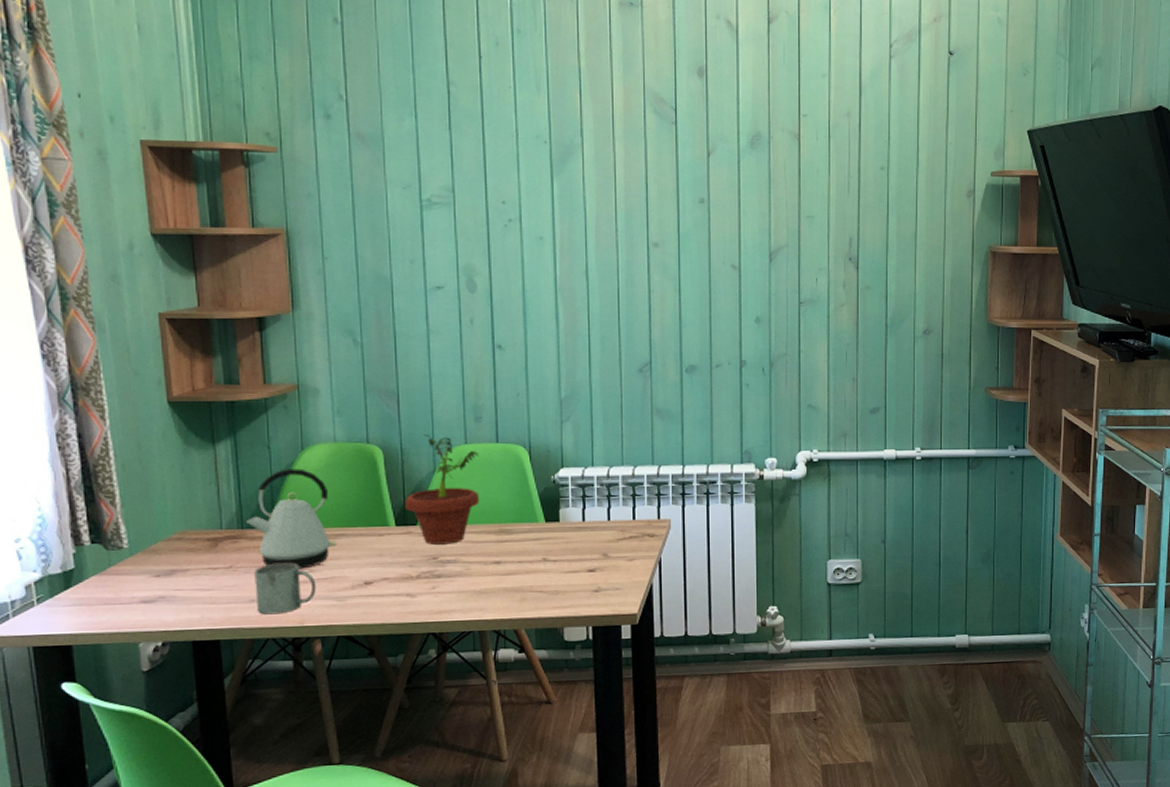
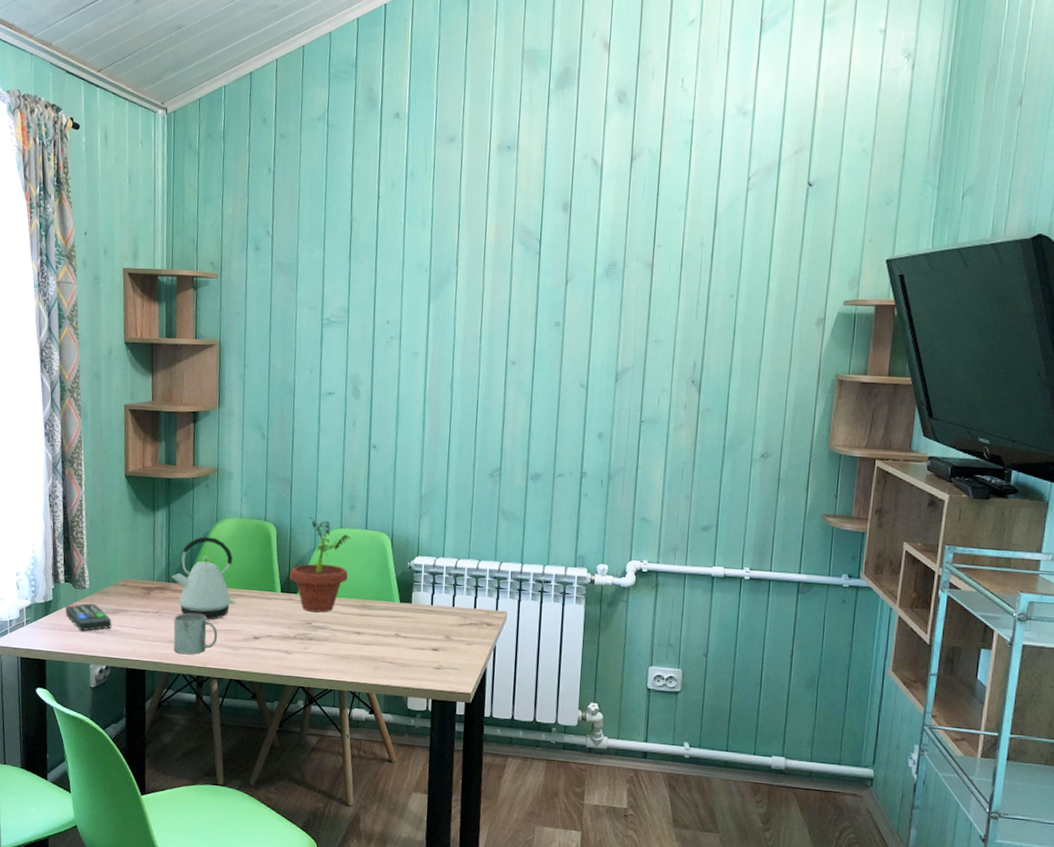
remote control: none [96,566,166,603] -> present [66,603,112,631]

